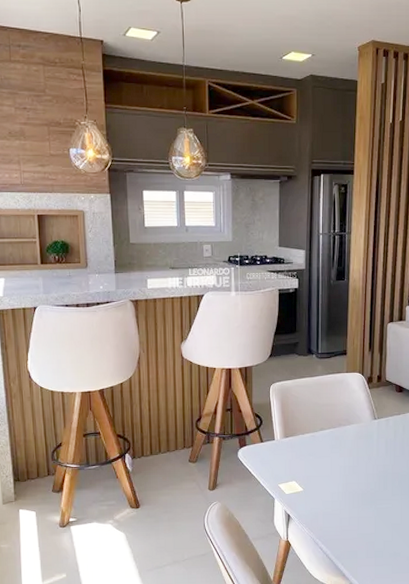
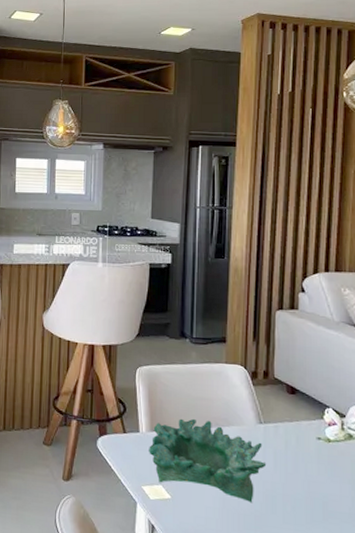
decorative bowl: none [283,422,380,483] -> present [149,418,267,502]

